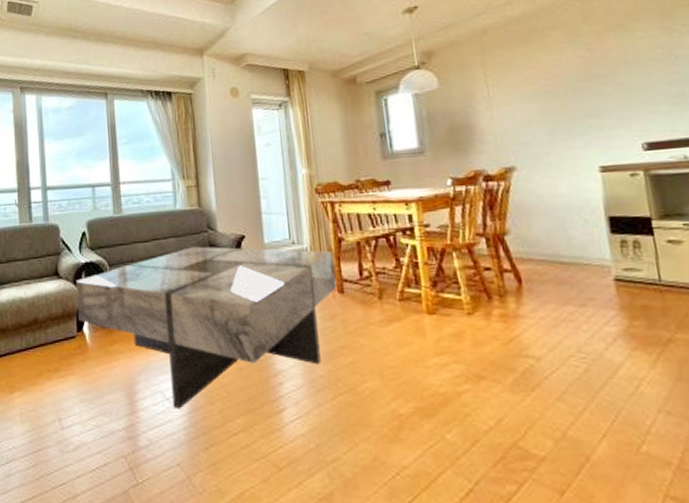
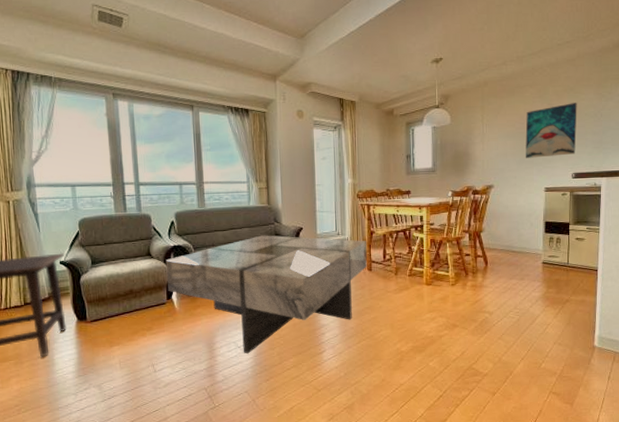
wall art: none [552,43,643,126] -> present [525,103,577,158]

